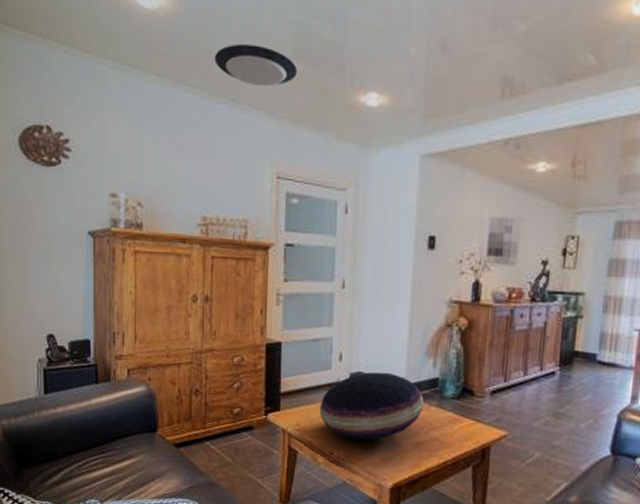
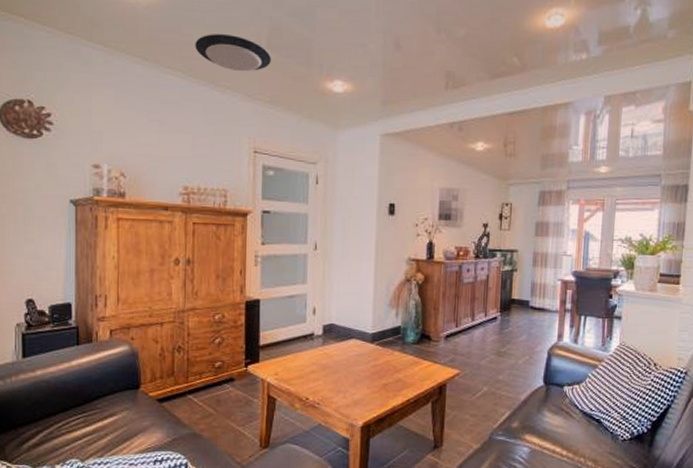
cushion: present [319,372,424,441] -> none [295,323,389,385]

